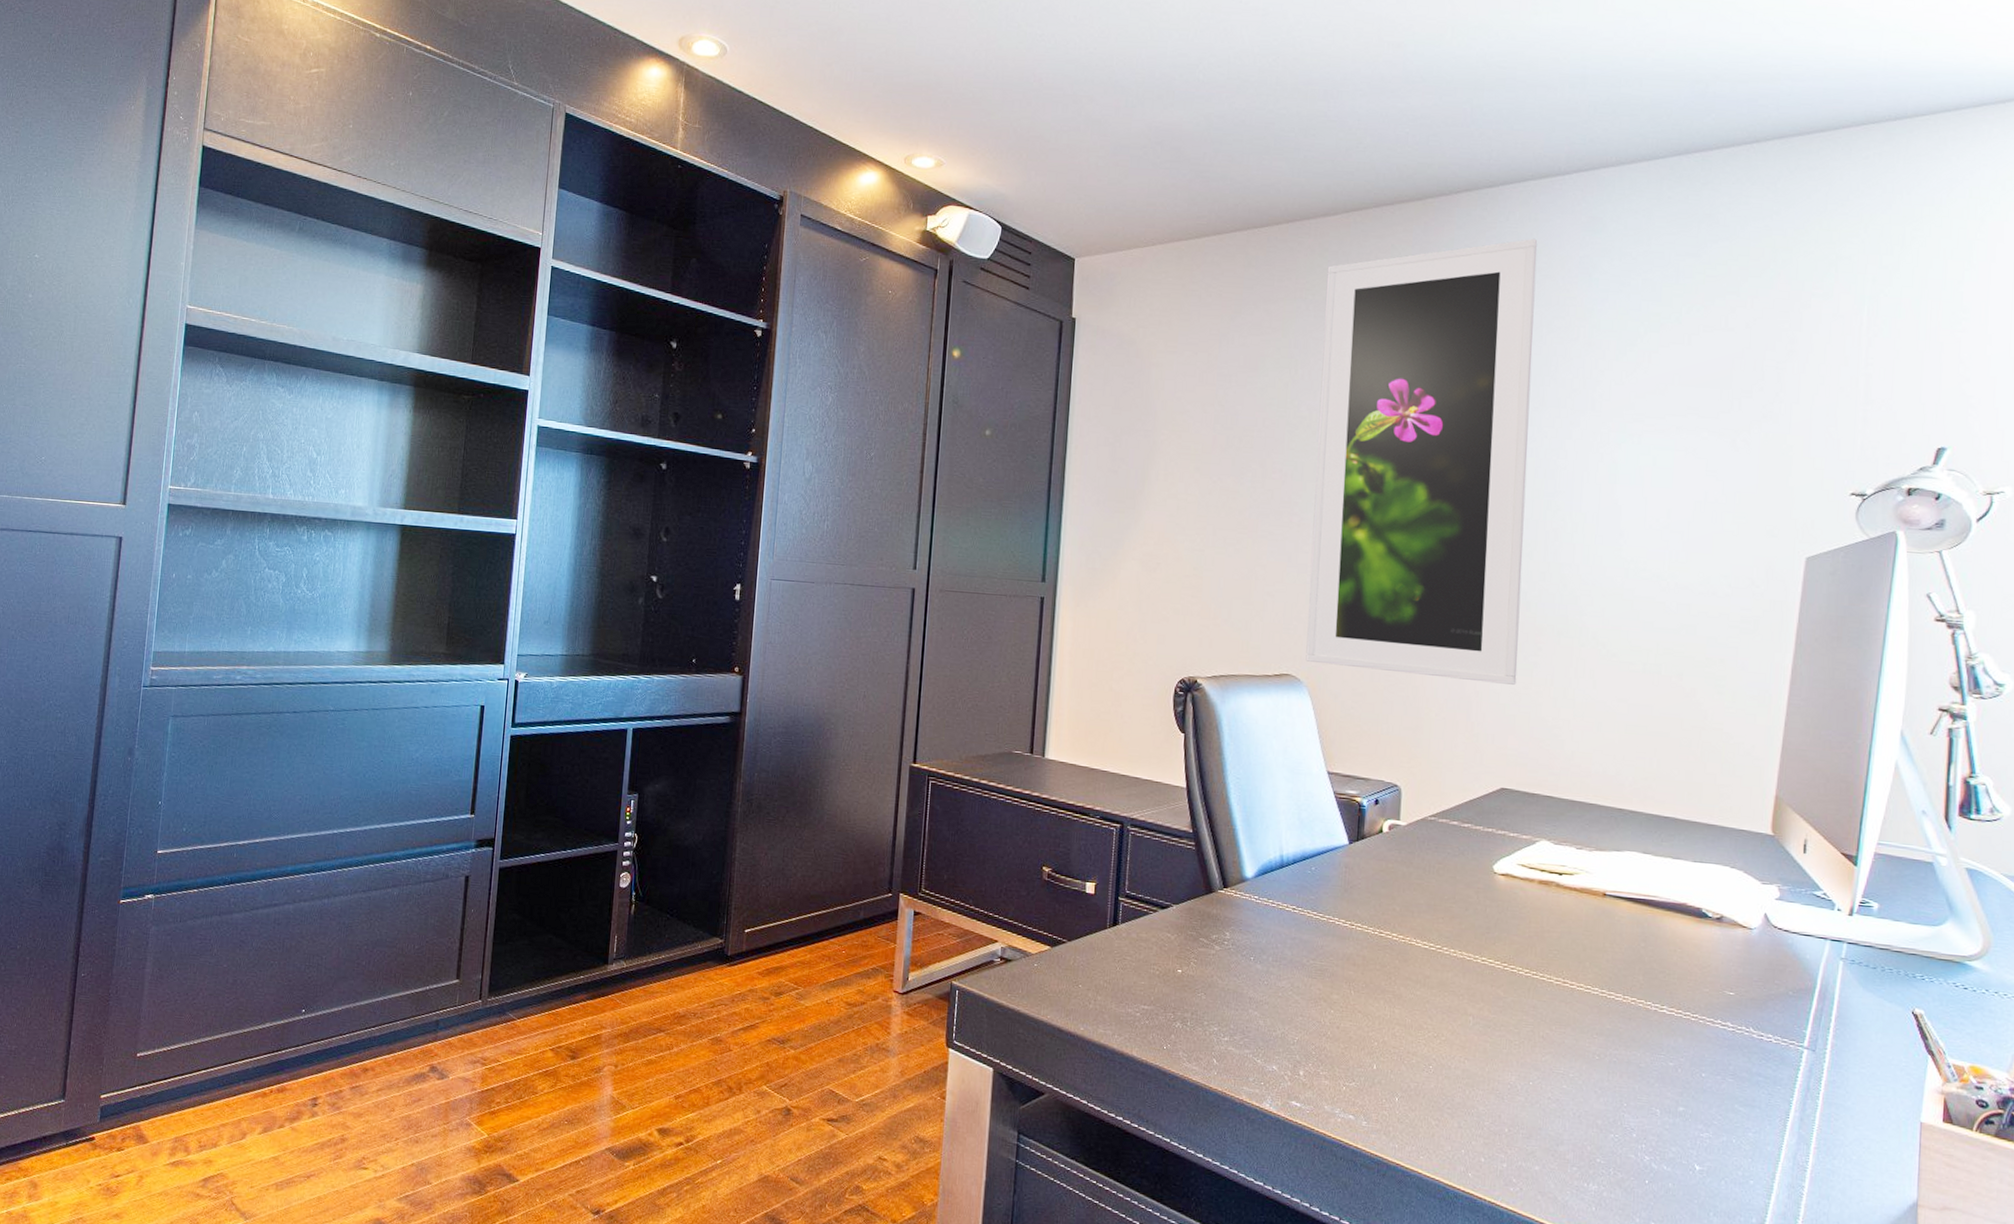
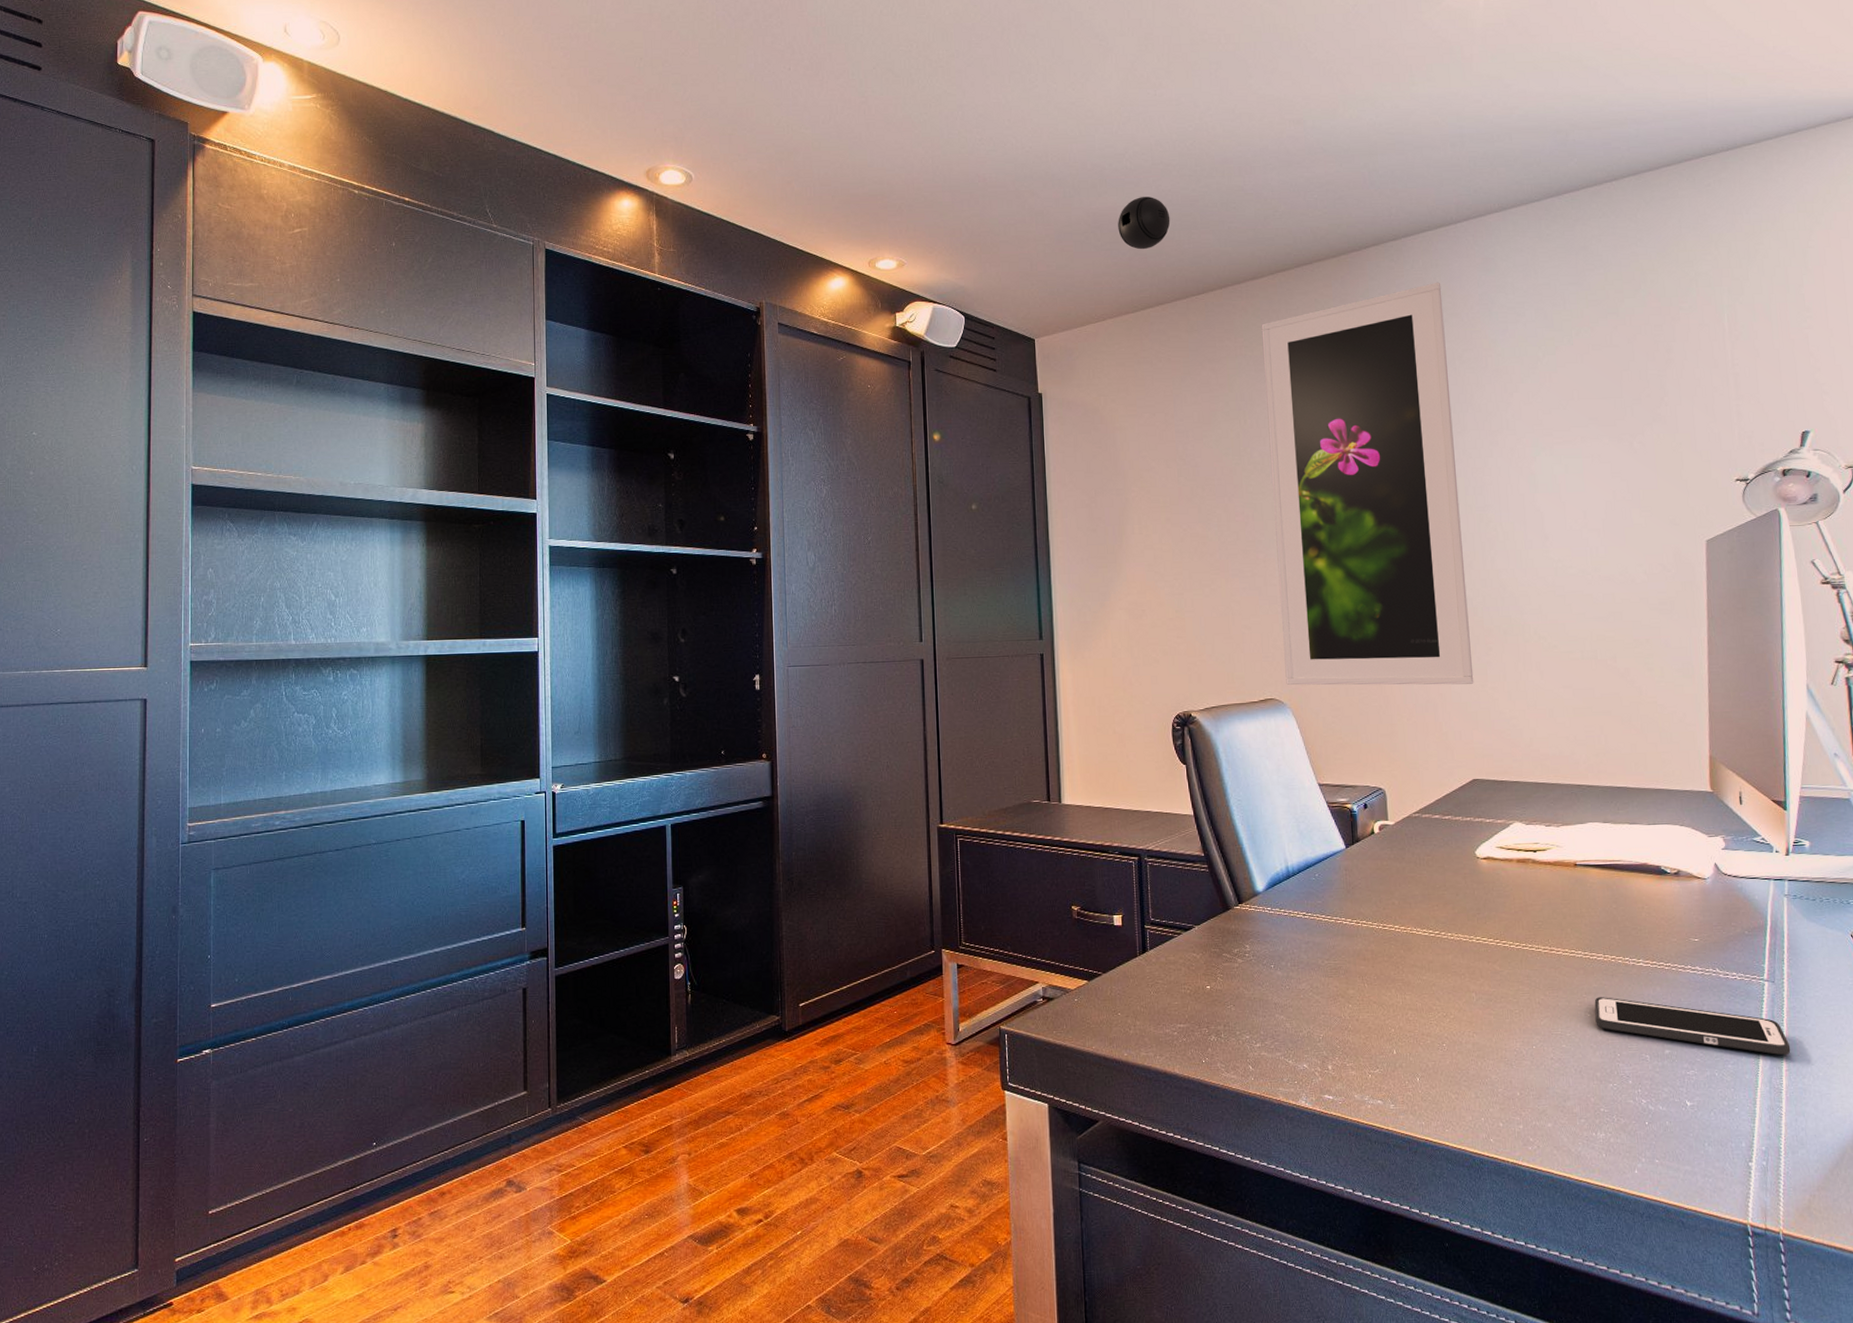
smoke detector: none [1181,114,1241,172] -> present [1118,197,1170,250]
cell phone: none [1604,1040,1824,1132] -> present [1594,997,1791,1056]

